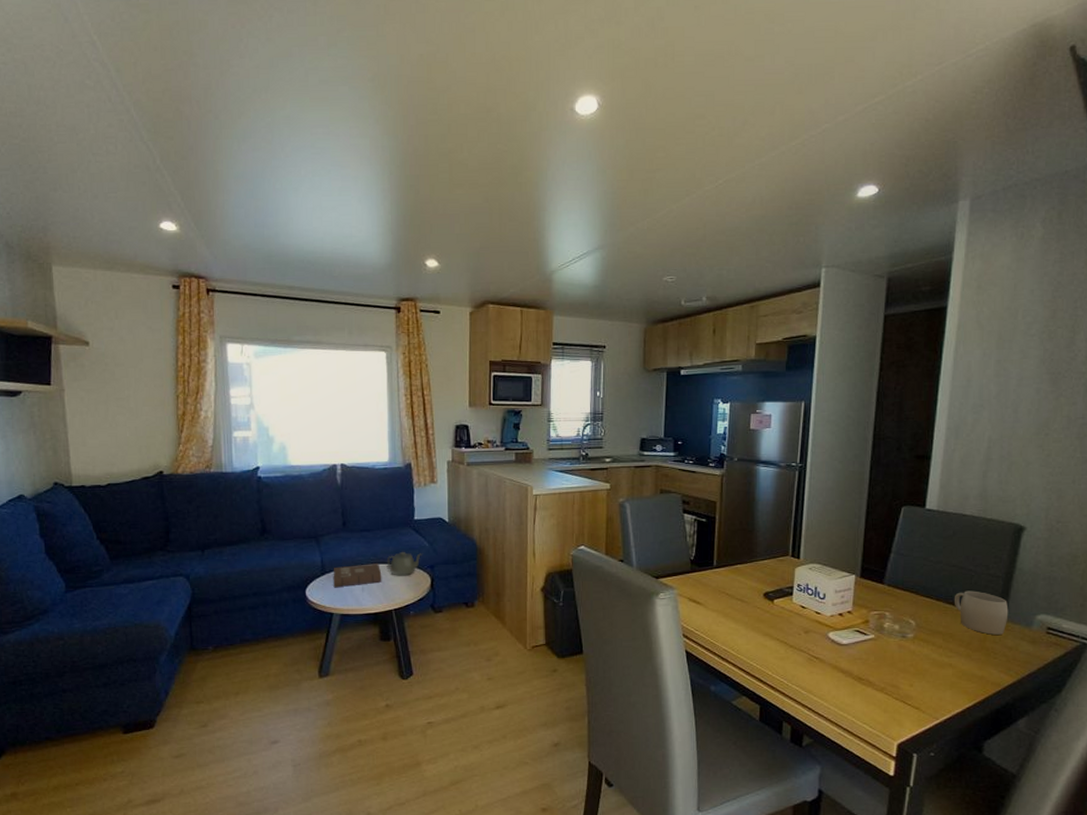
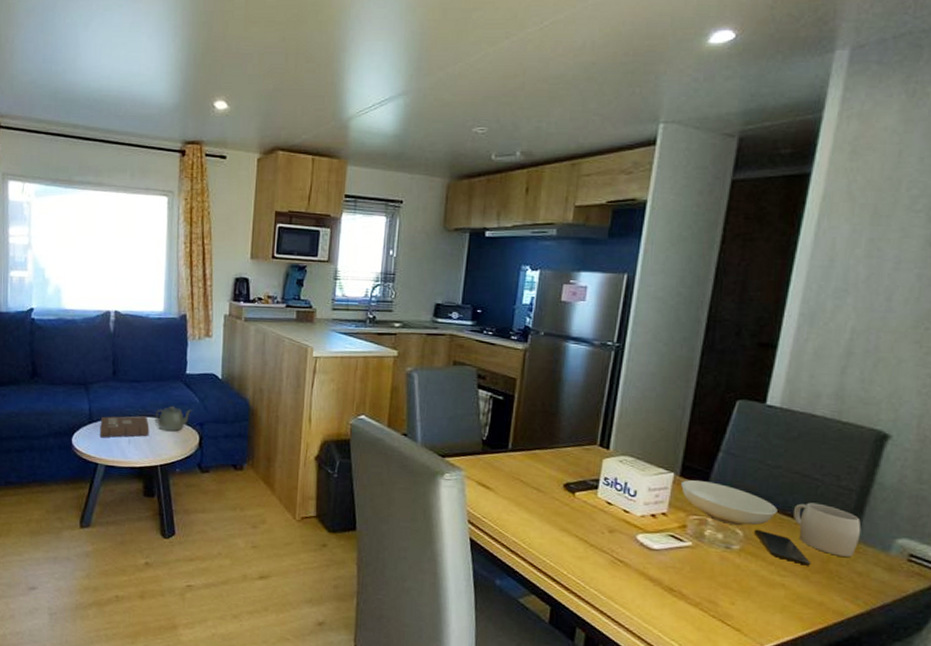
bowl: none [861,580,941,617] -> present [680,480,778,526]
smartphone: none [924,619,972,646] -> present [754,530,812,566]

